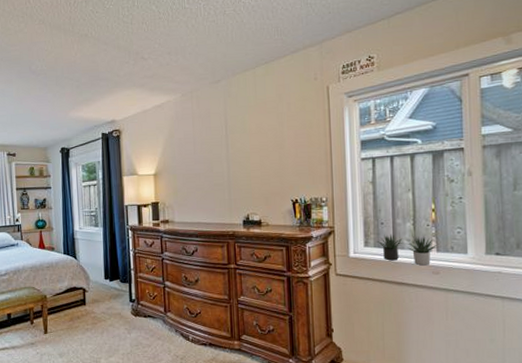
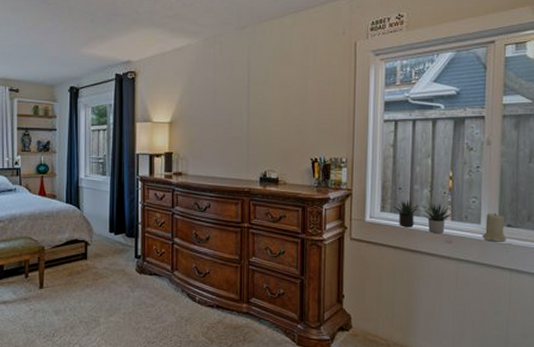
candle: none [471,242,496,271] -> present [483,213,506,242]

